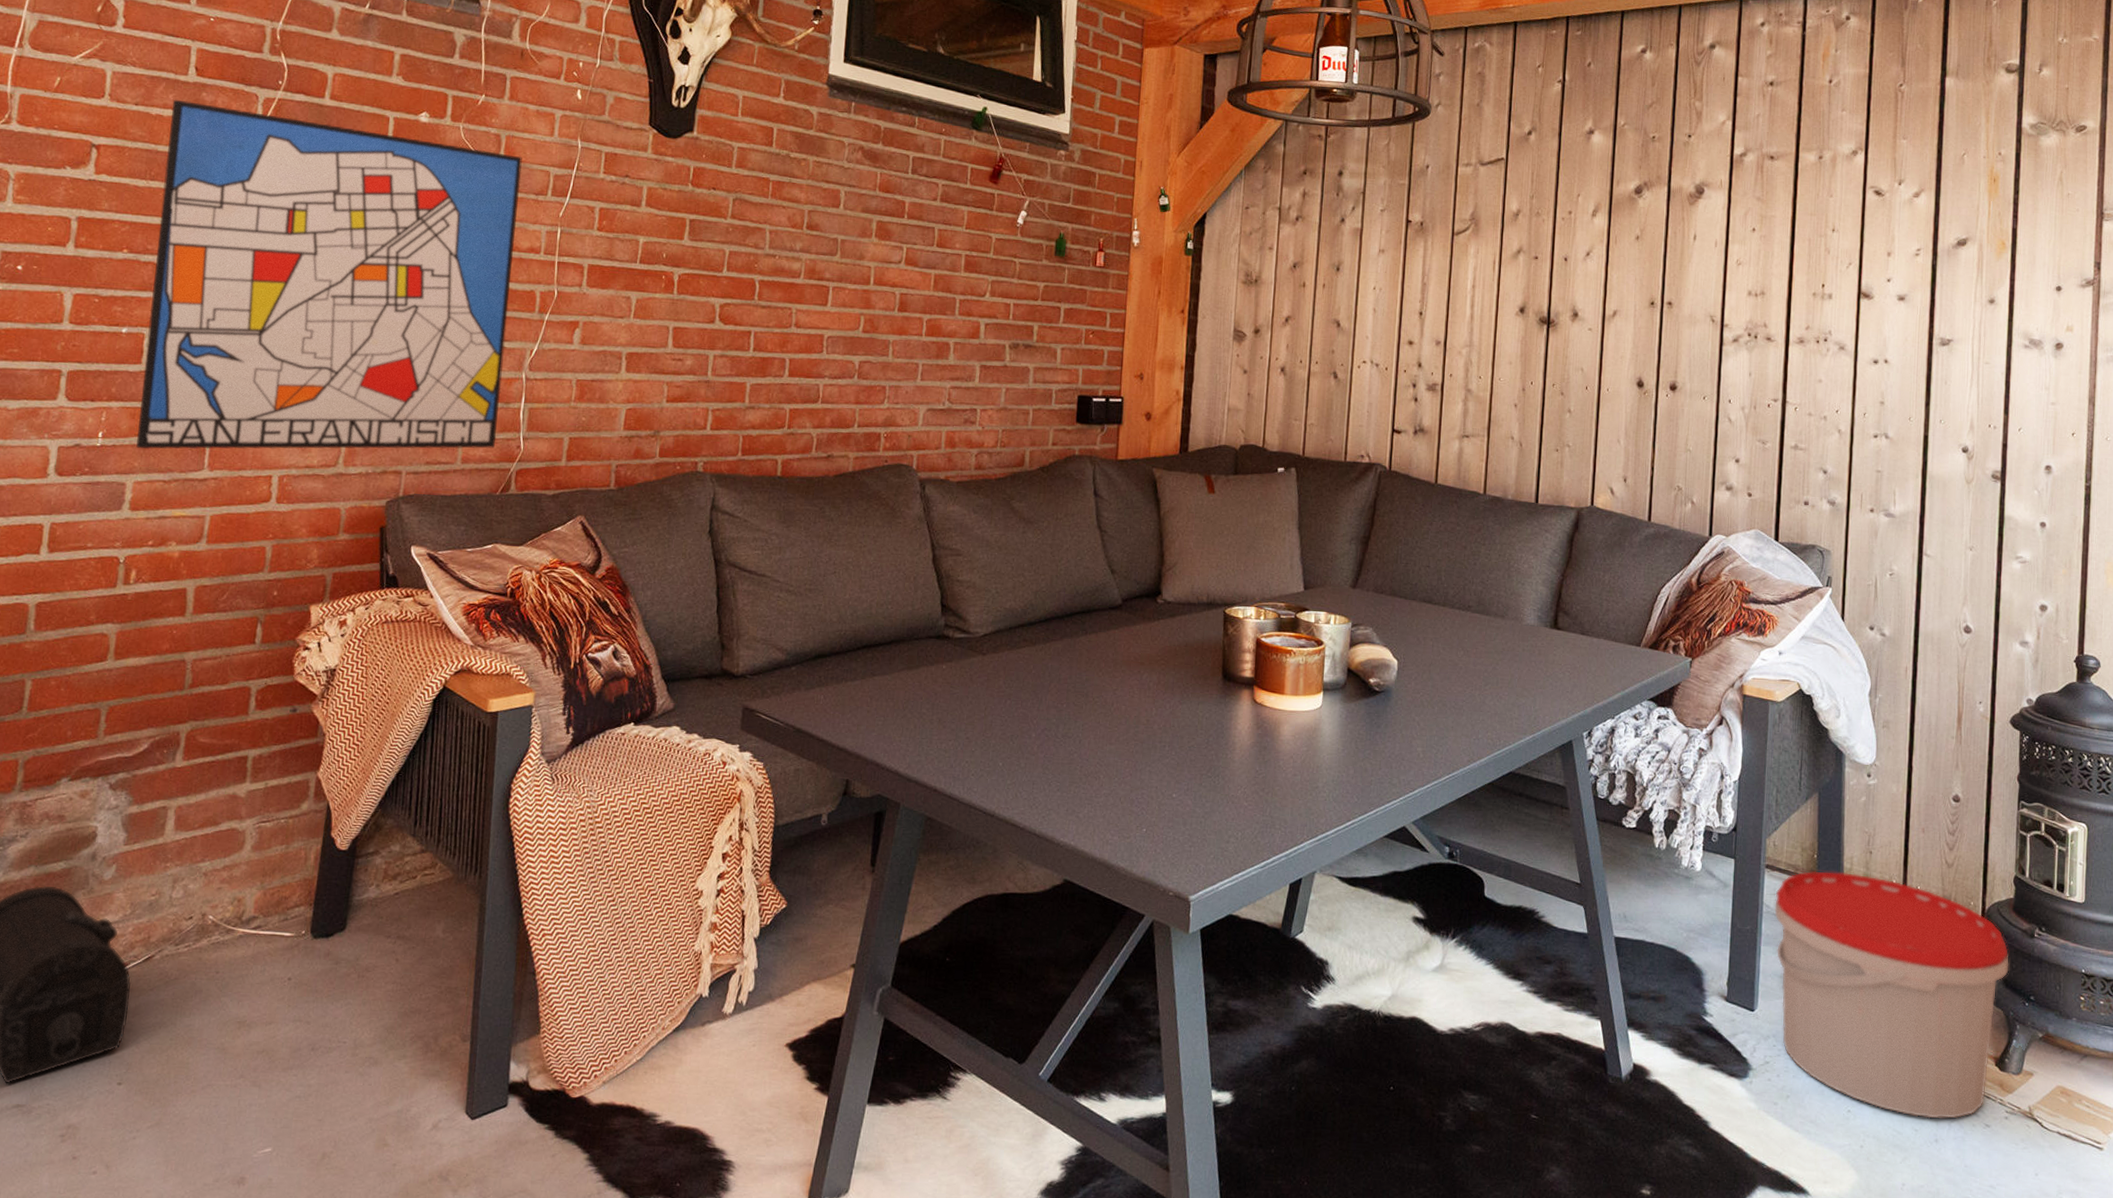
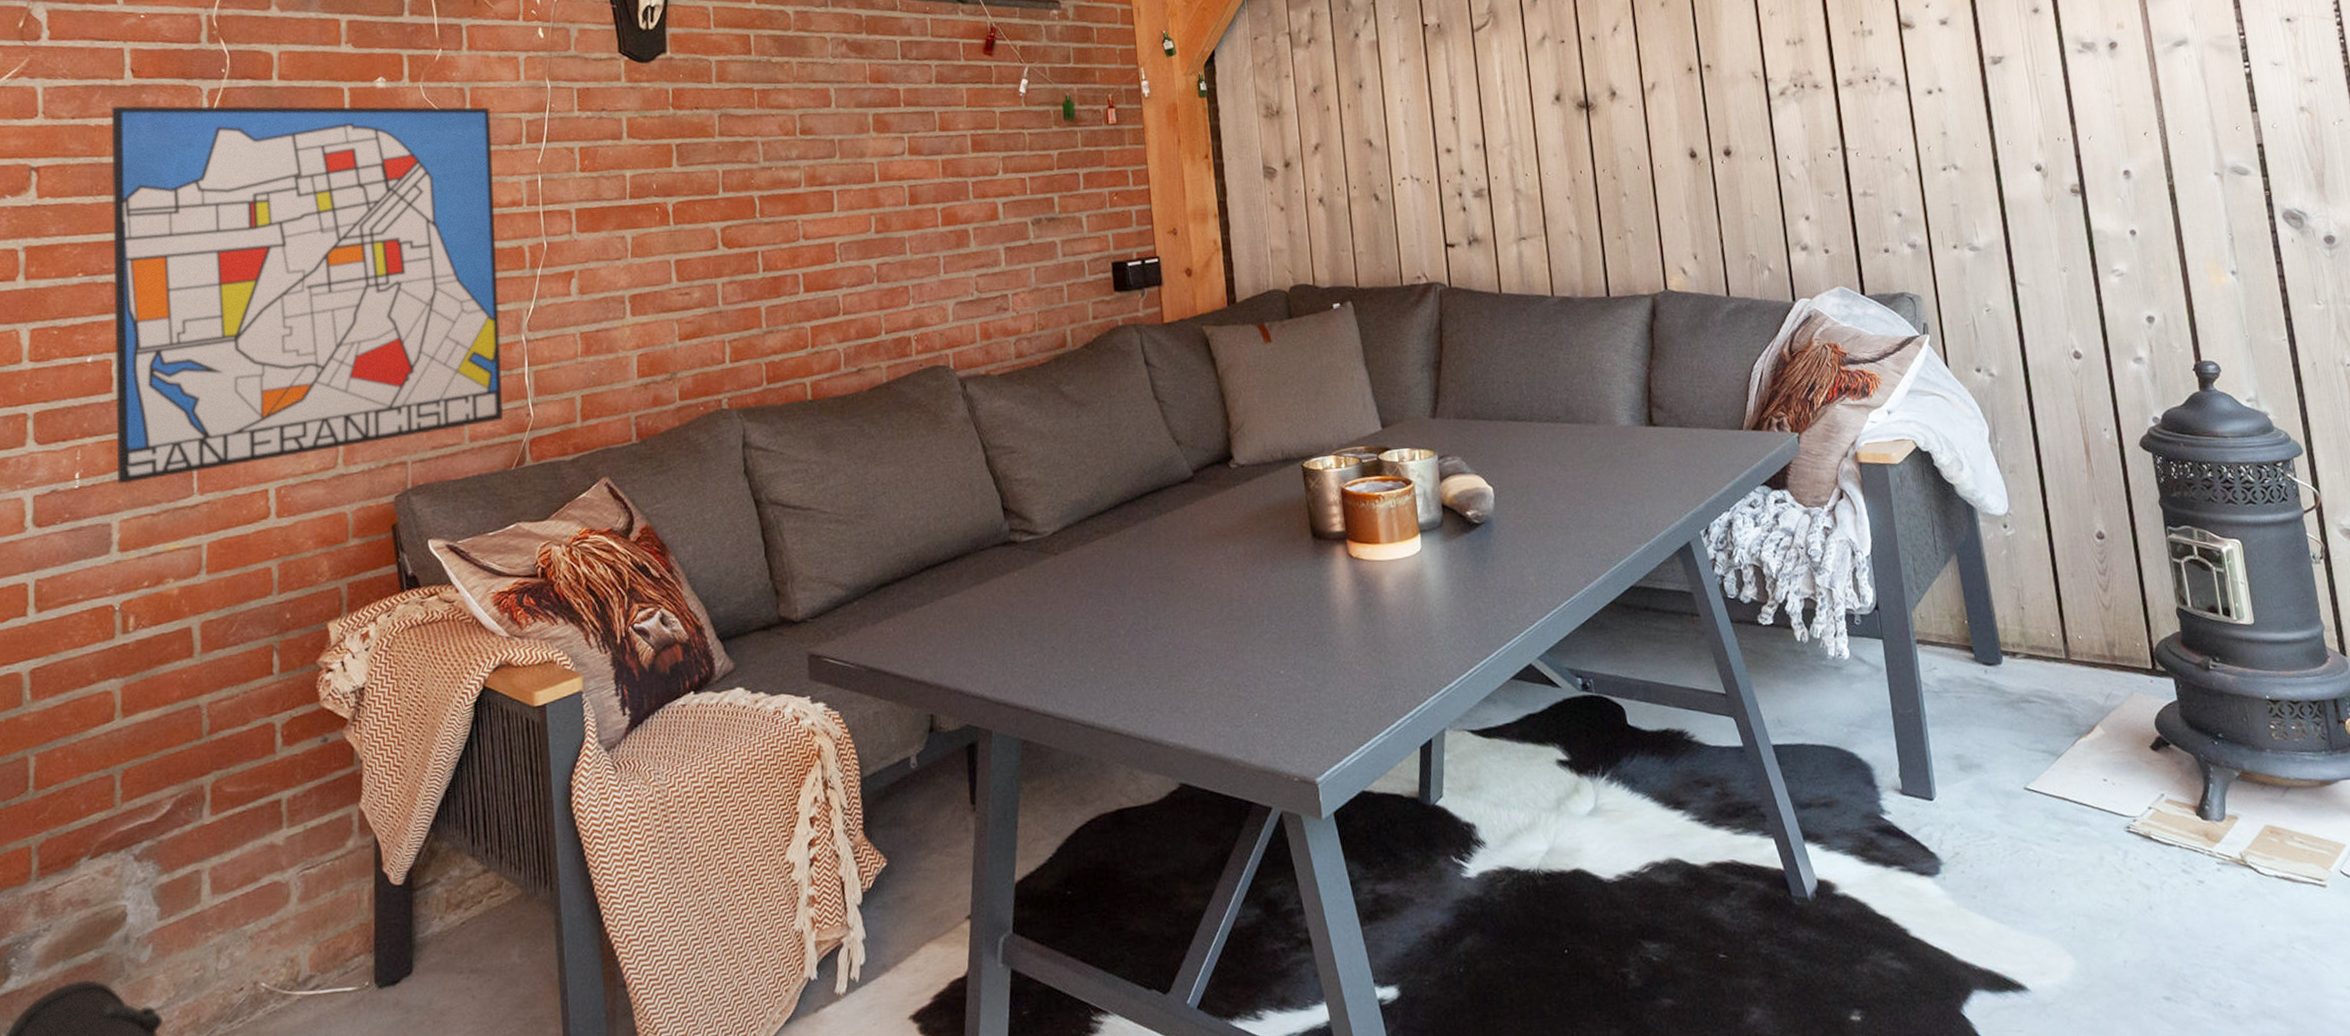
bucket: present [1774,871,2009,1119] -> none [1932,633,2193,885]

